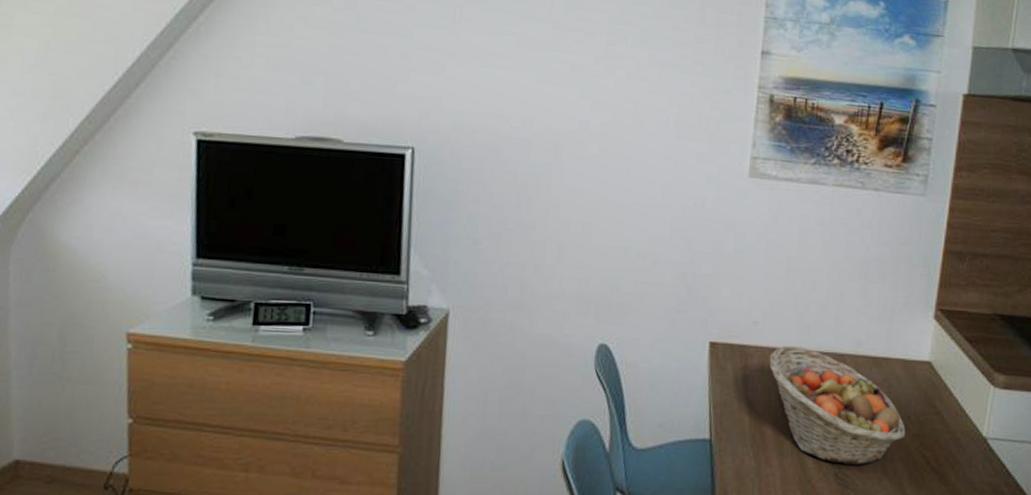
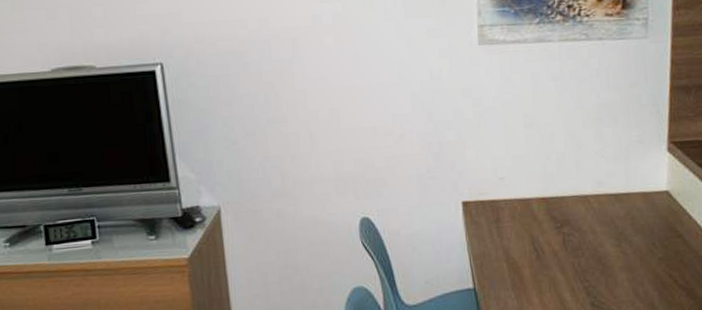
fruit basket: present [769,346,905,465] -> none [518,194,652,293]

